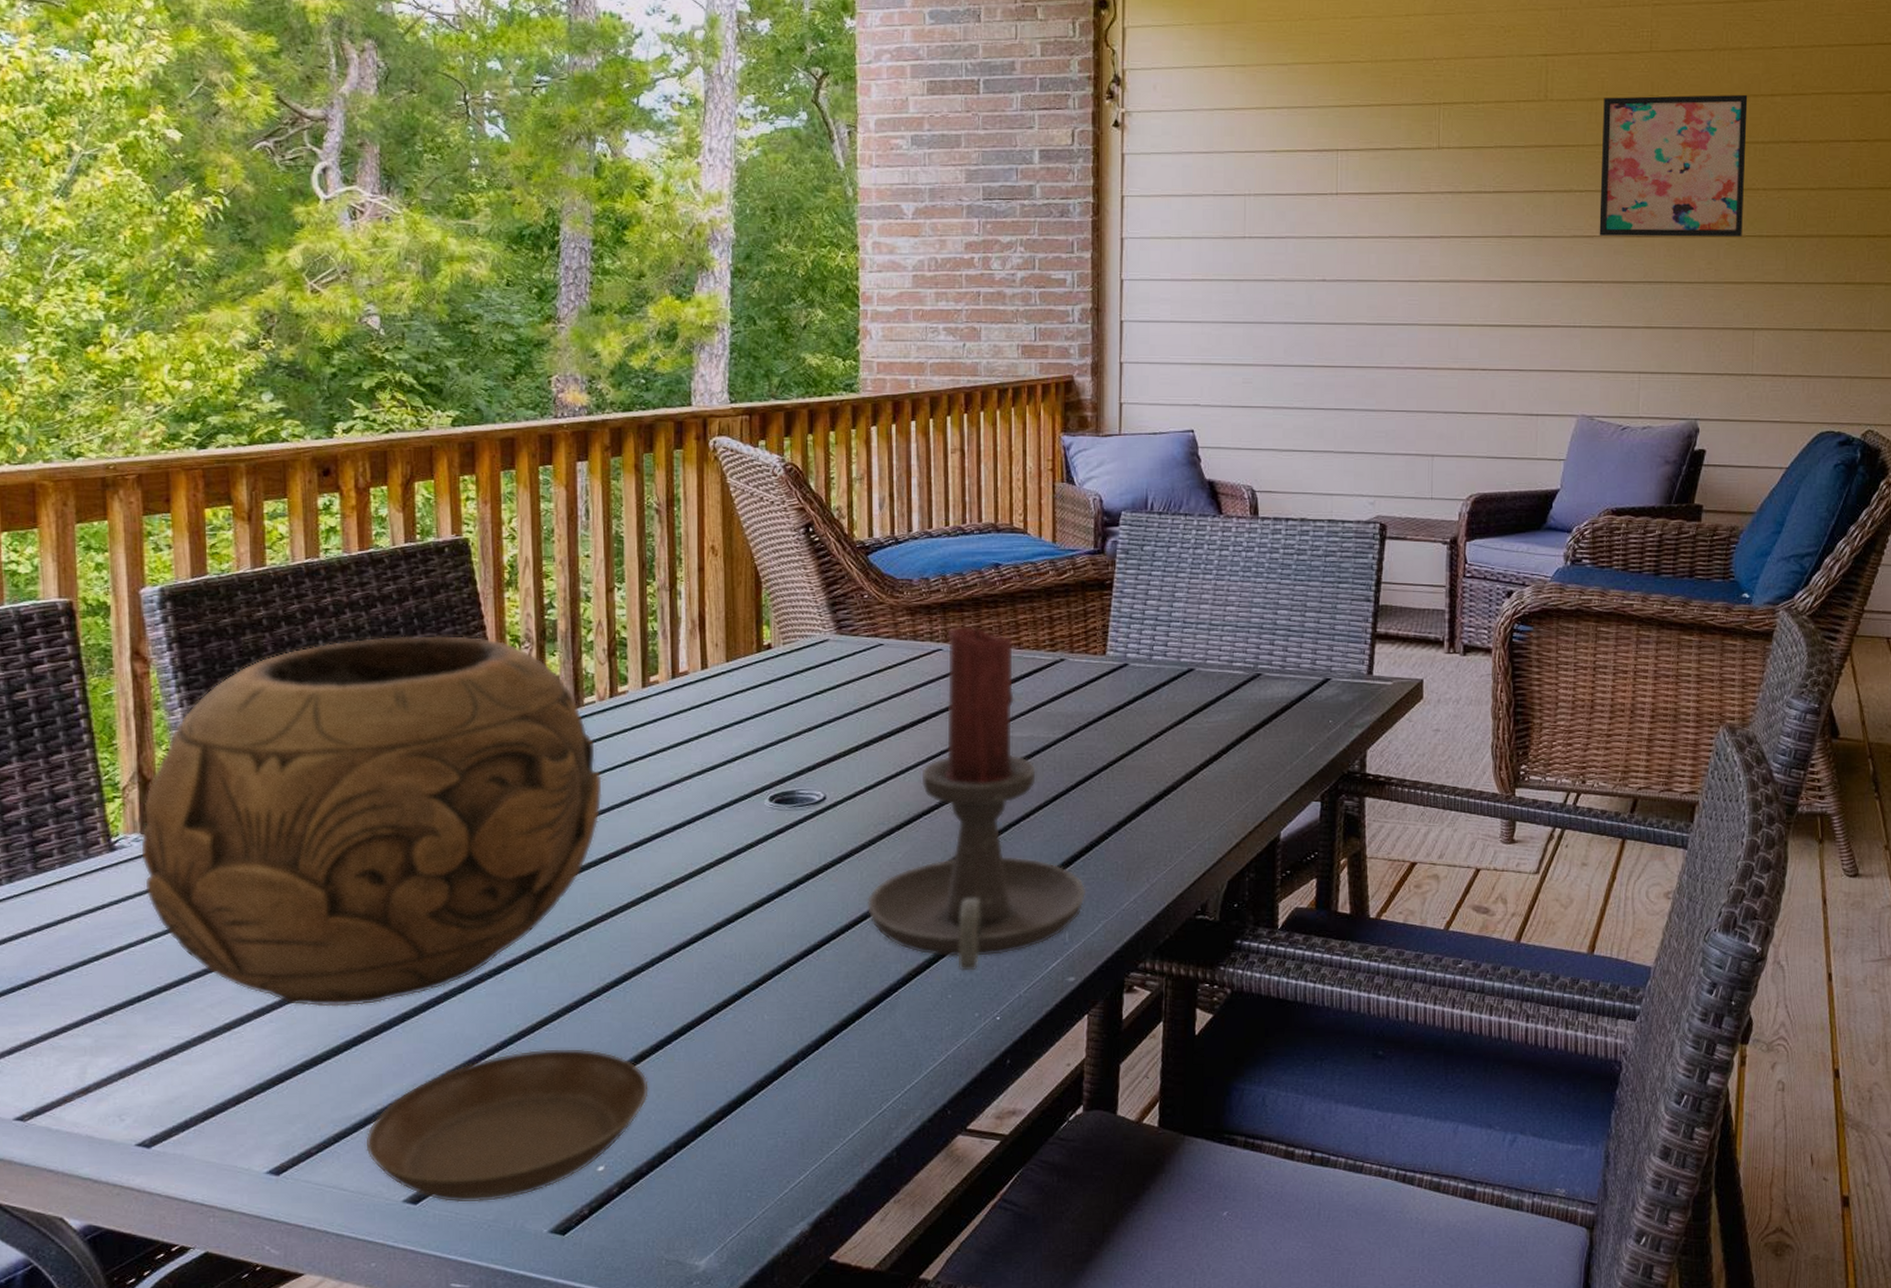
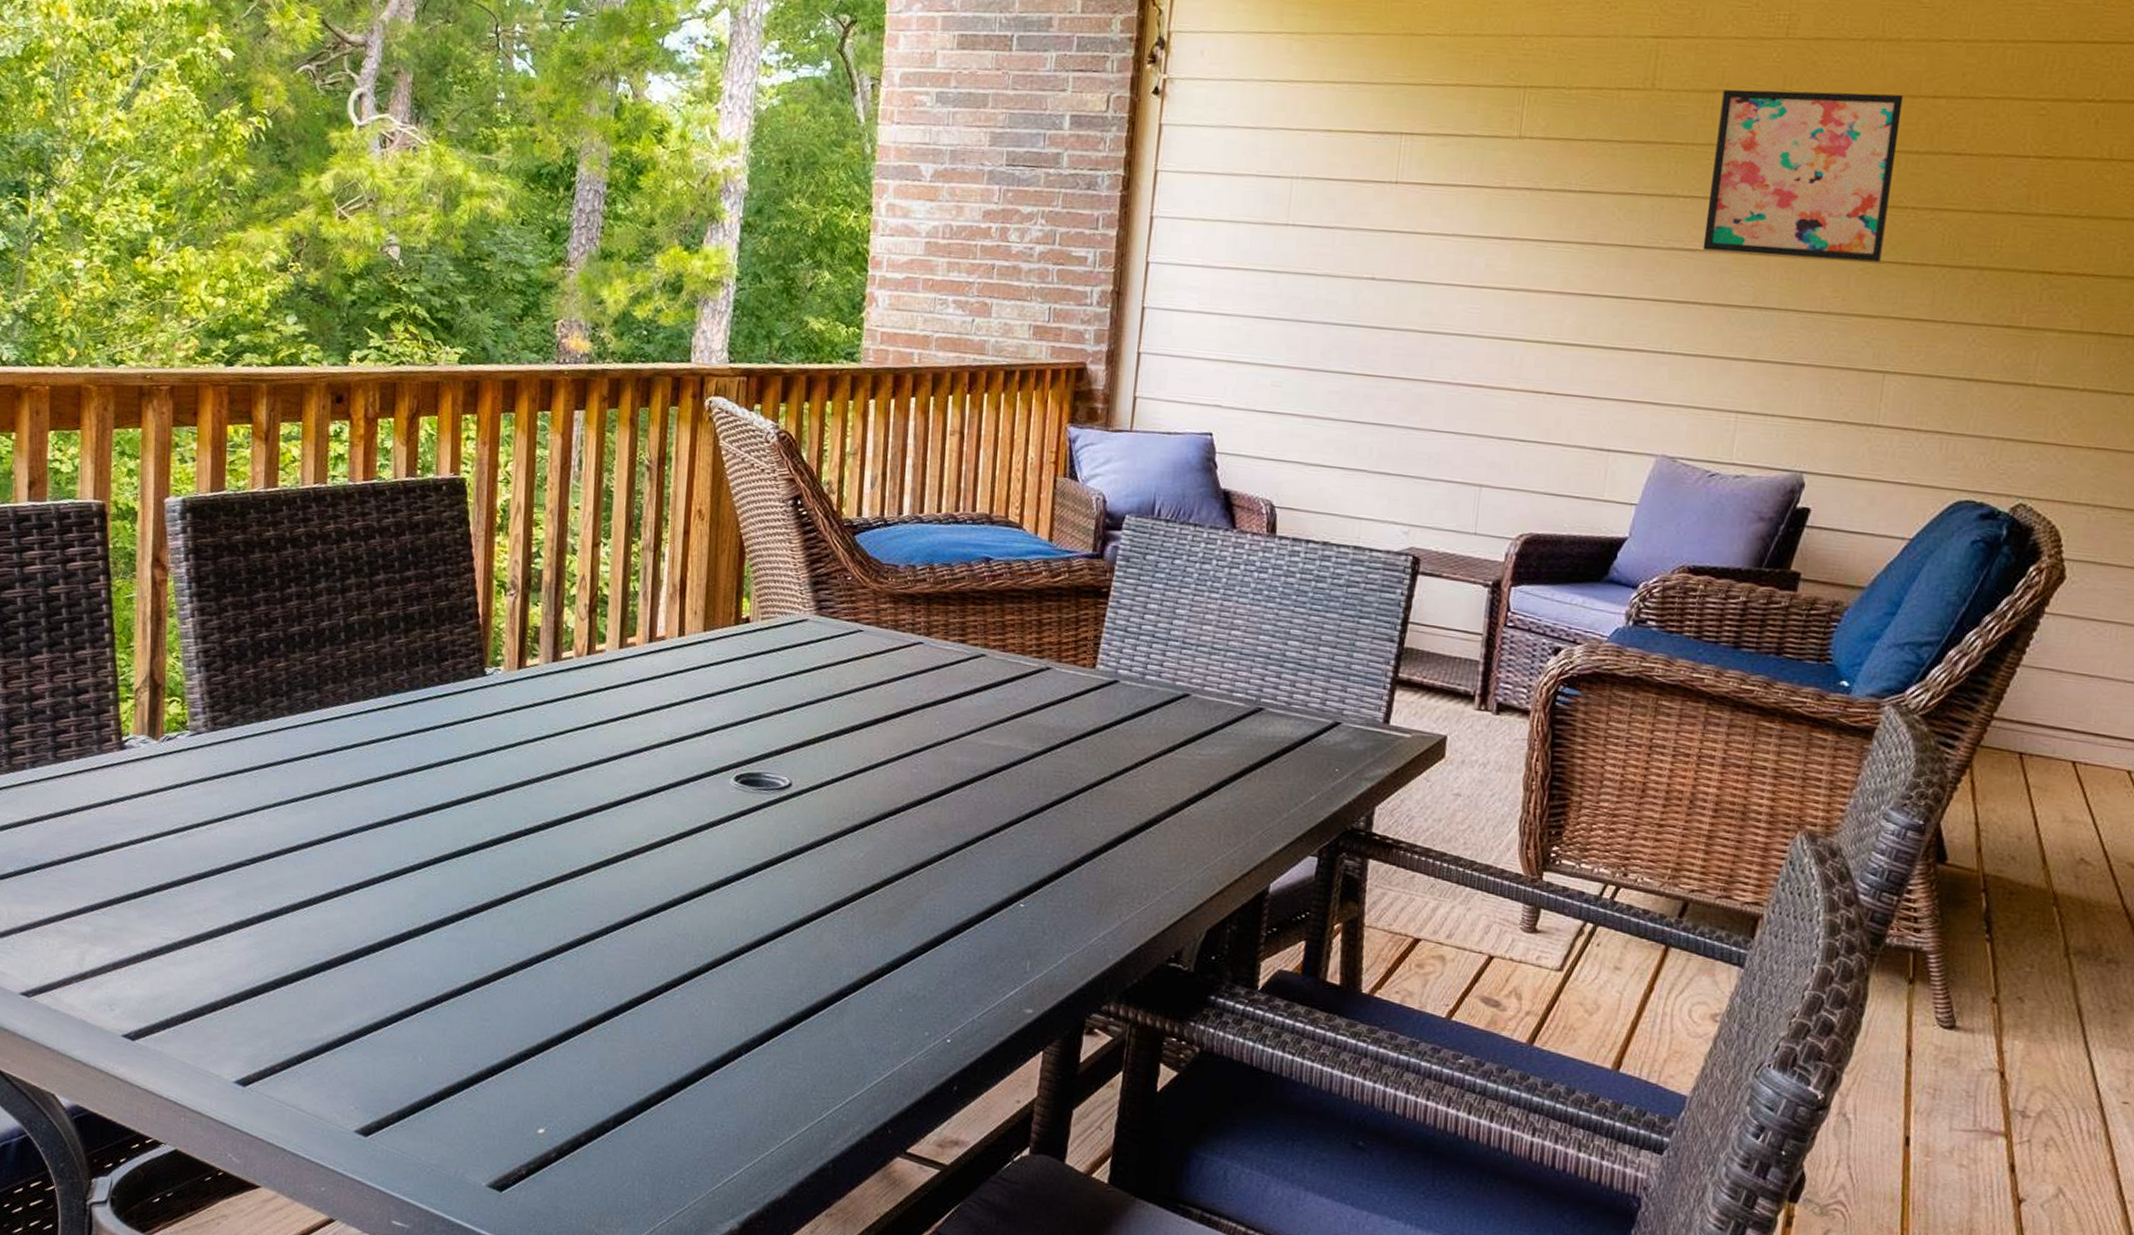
decorative bowl: present [141,634,602,1007] -> none [147,568,573,933]
saucer: present [365,1049,650,1203] -> none [325,1001,594,1147]
candle holder: present [866,626,1087,972] -> none [823,620,1053,988]

